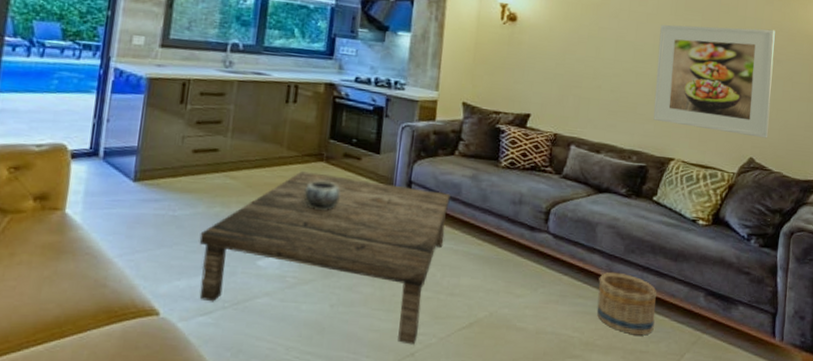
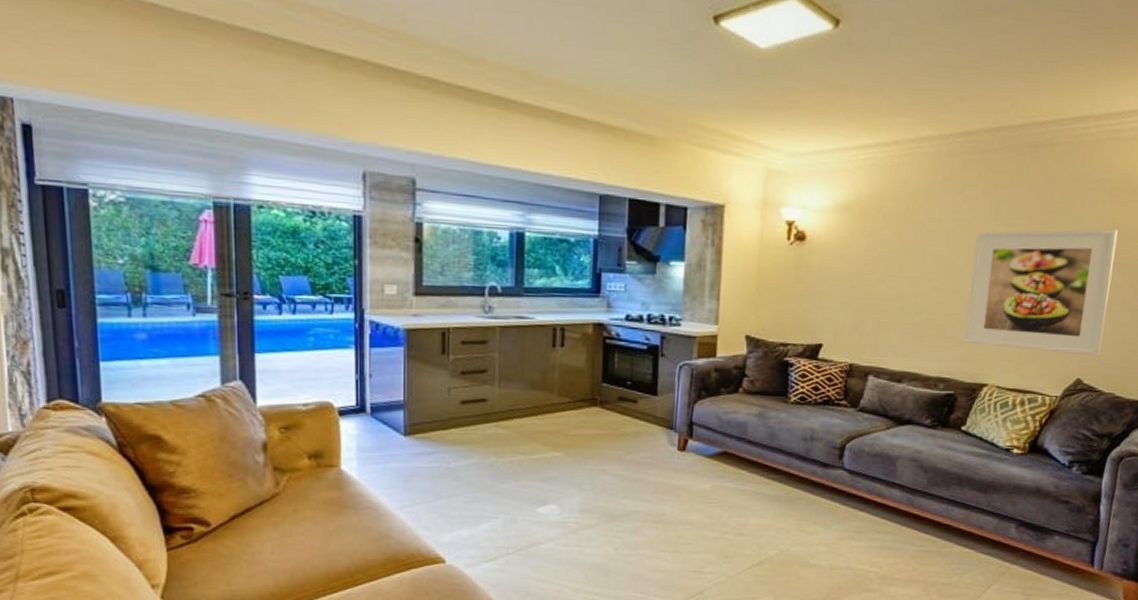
coffee table: present [199,171,450,345] -> none [477,418,735,583]
decorative bowl: present [304,181,340,210] -> none [579,427,618,456]
basket: present [596,272,658,336] -> none [895,507,963,568]

